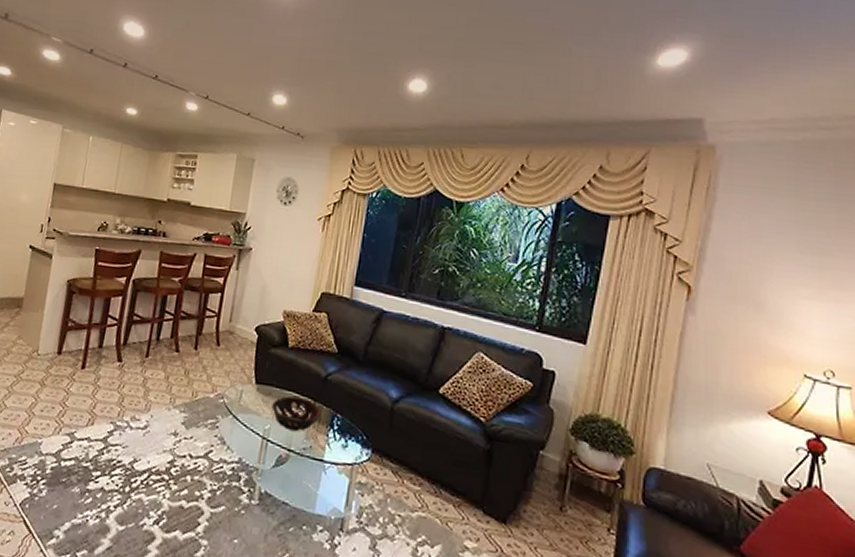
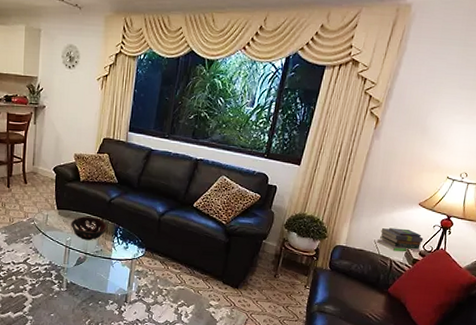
books: none [712,444,784,490] -> present [377,227,424,253]

